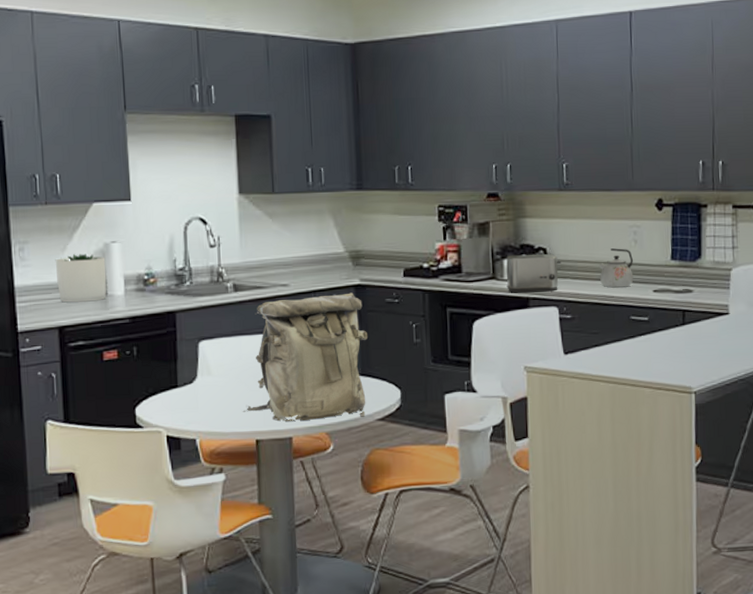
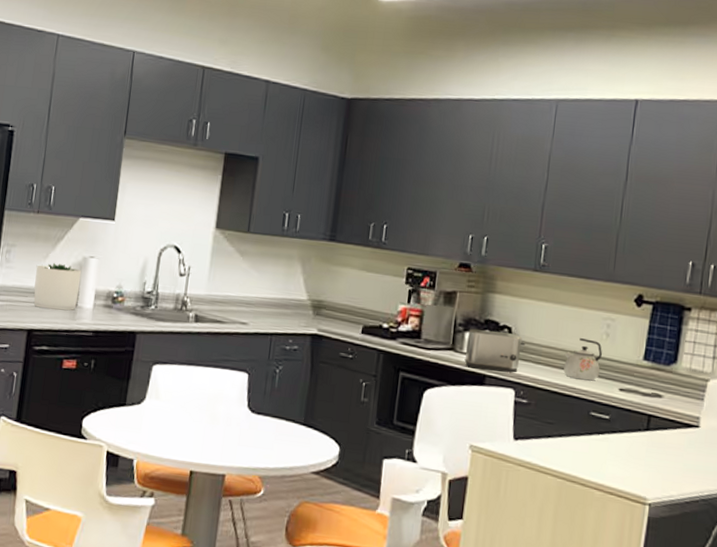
backpack: present [243,292,368,421] -> none [182,337,317,467]

